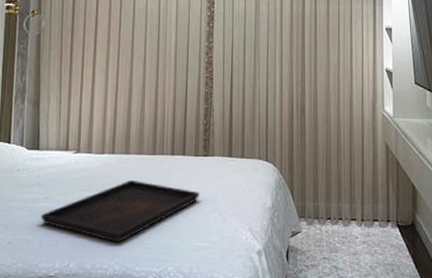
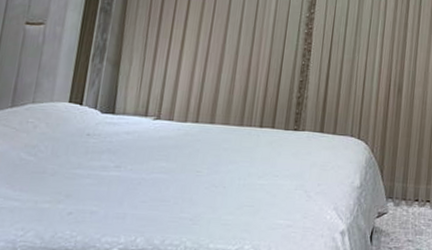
serving tray: present [41,179,199,243] -> none [109,151,286,218]

